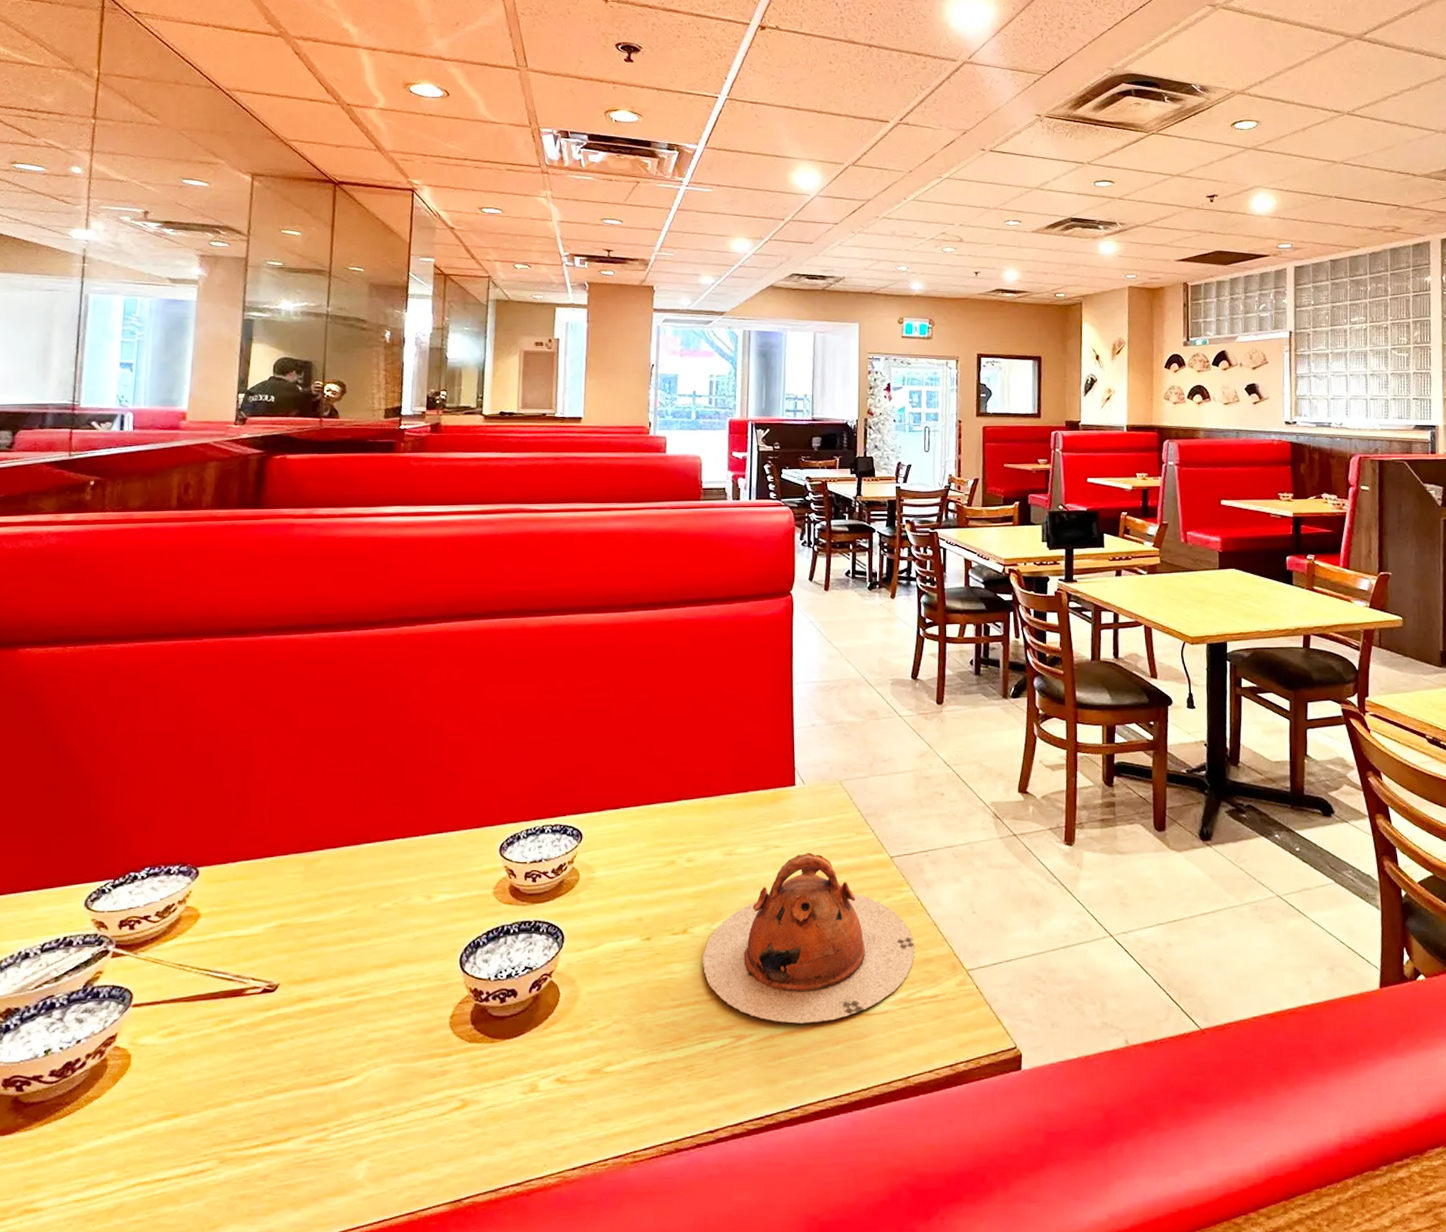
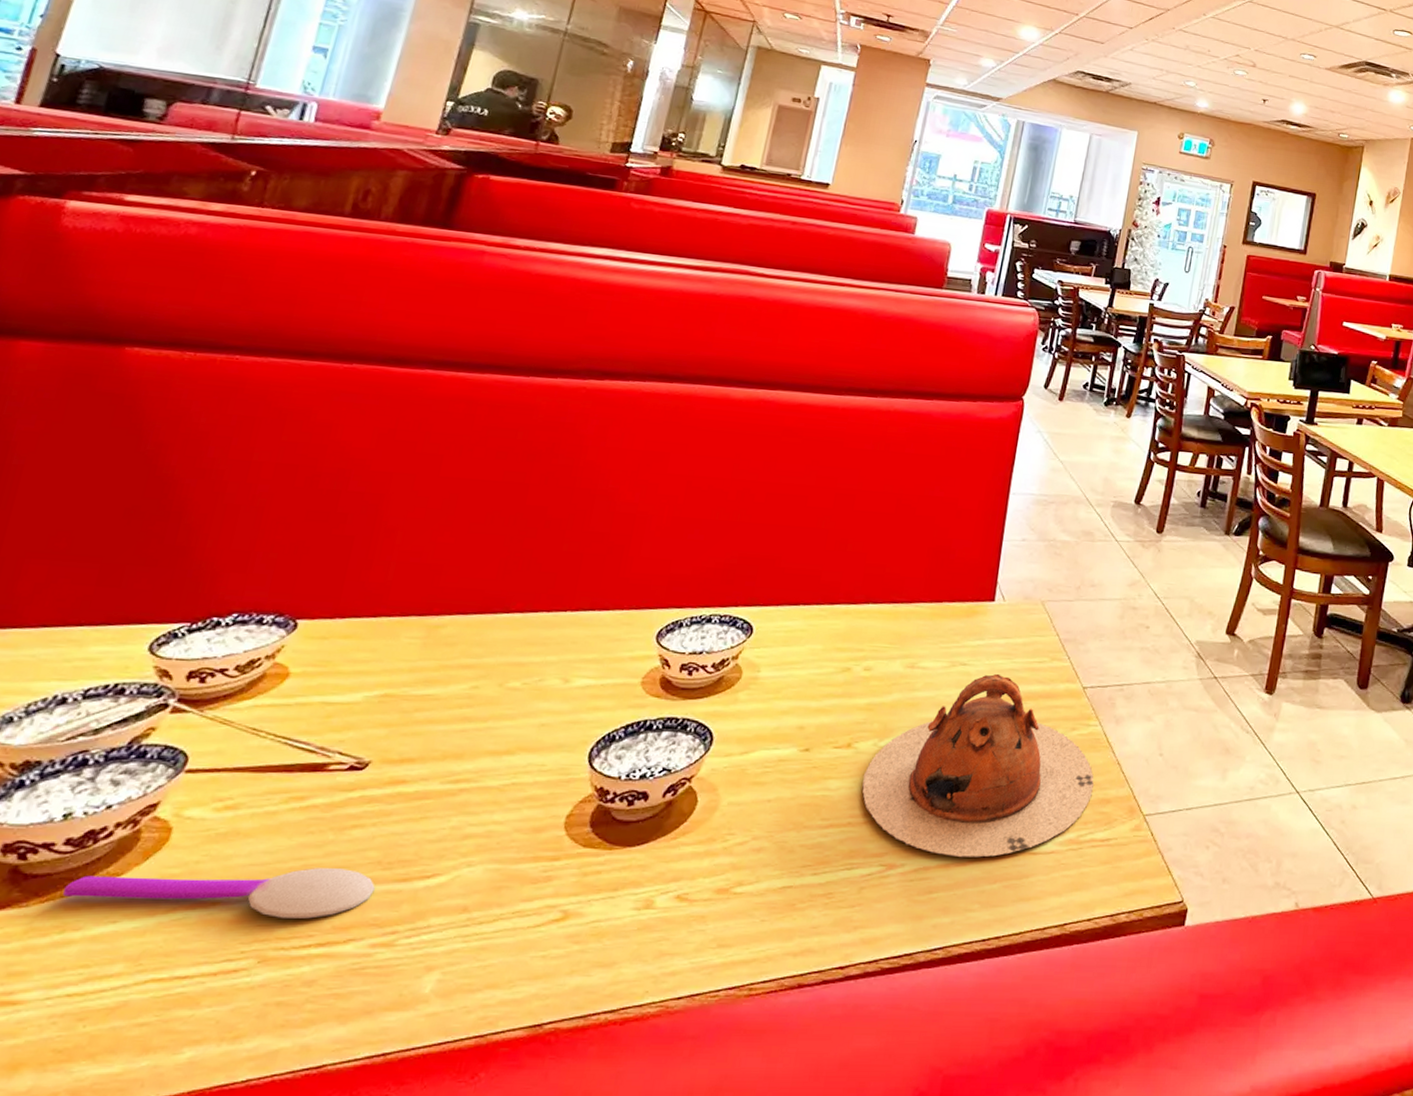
spoon: none [57,1078,302,1124] -> present [63,868,375,919]

